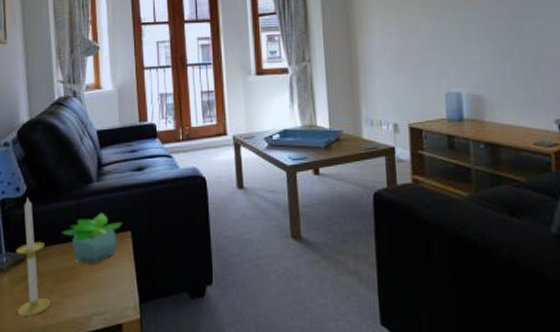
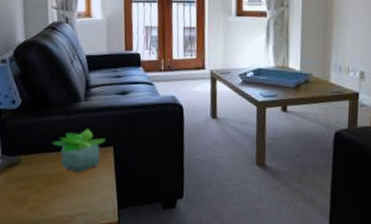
candle: present [16,198,51,317] -> none [11,110,41,211]

